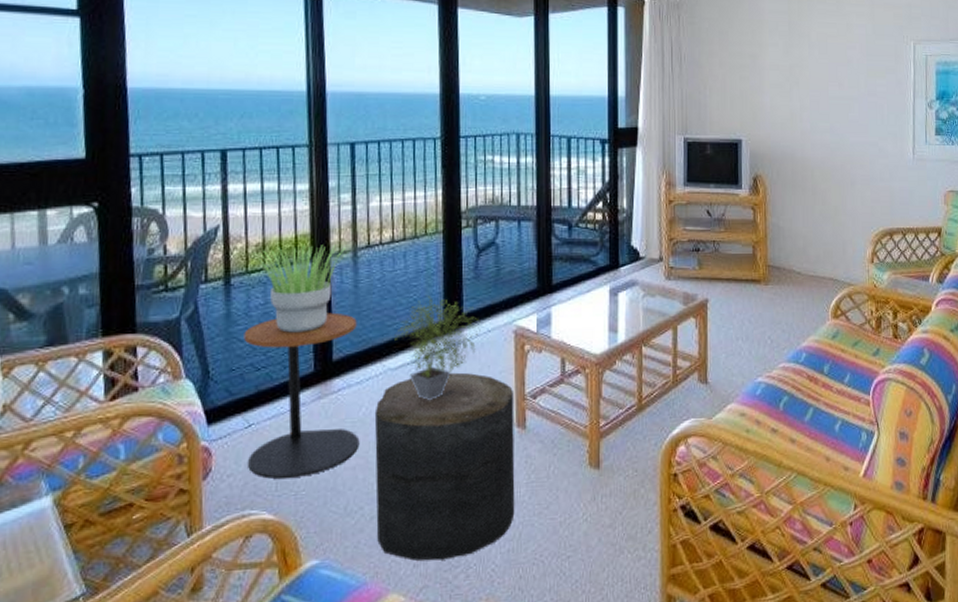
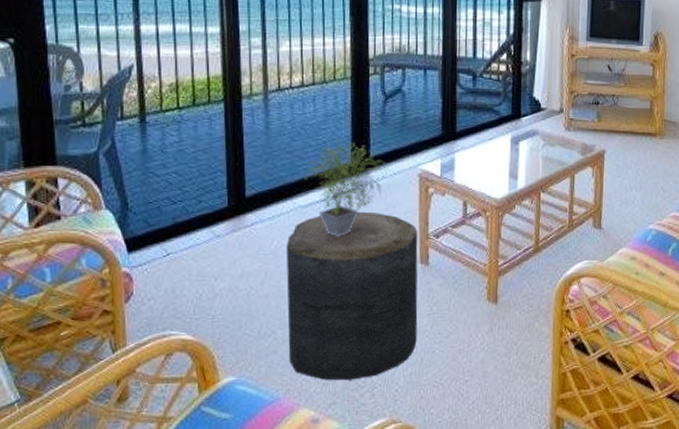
side table: present [244,312,360,479] -> none [160,151,272,303]
potted plant: present [252,245,348,333] -> none [166,86,259,170]

